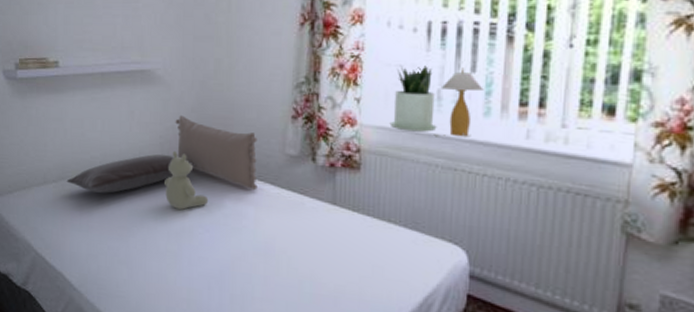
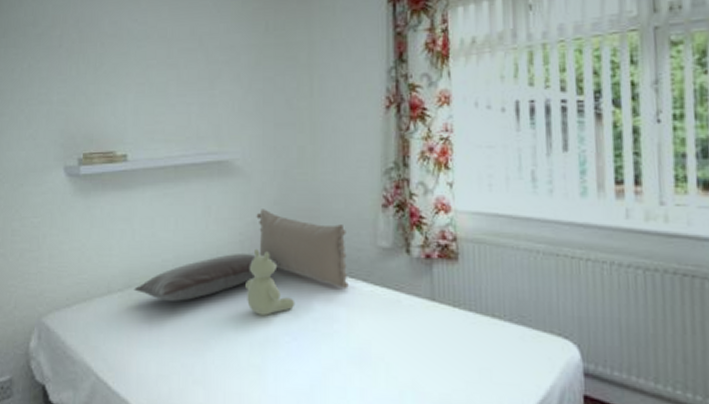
planter: present [389,65,437,132] -> none [485,146,535,216]
table lamp: present [440,68,484,139] -> none [534,147,578,221]

